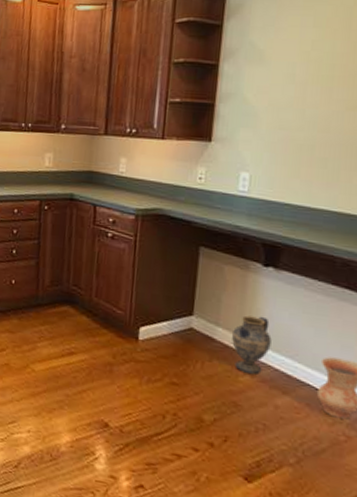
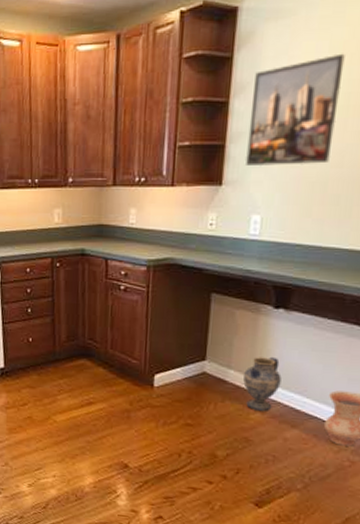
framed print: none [235,28,329,128] -> present [246,53,345,167]

